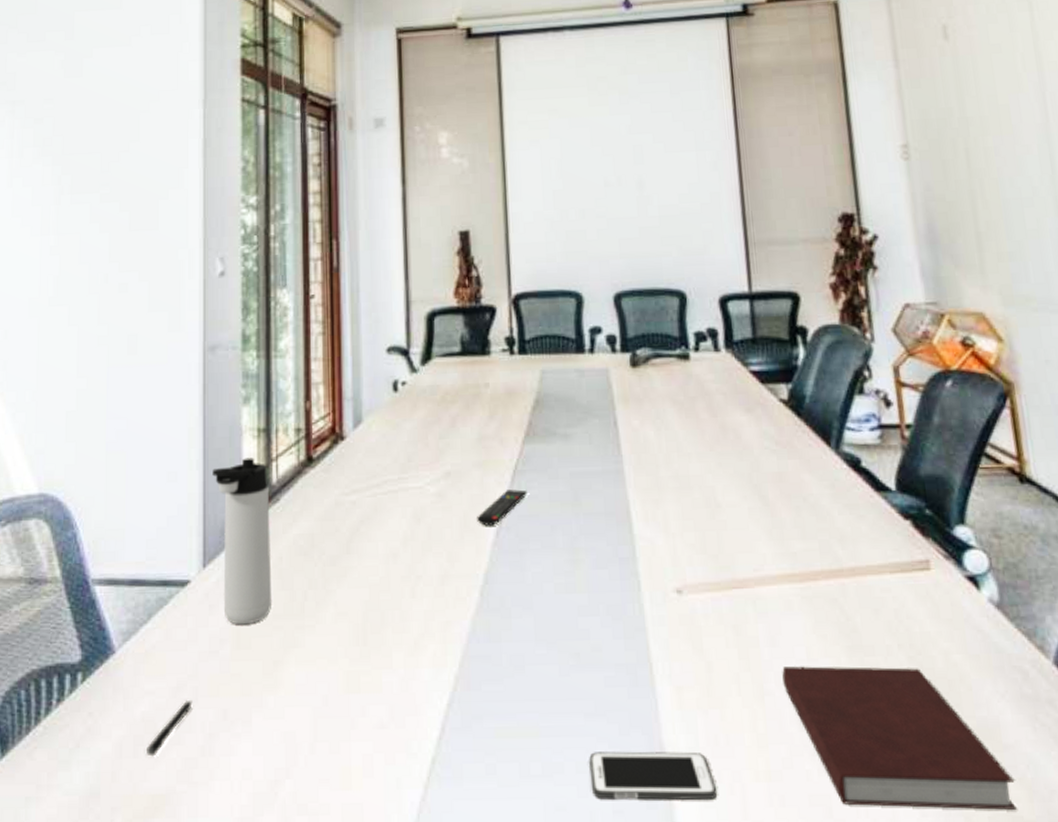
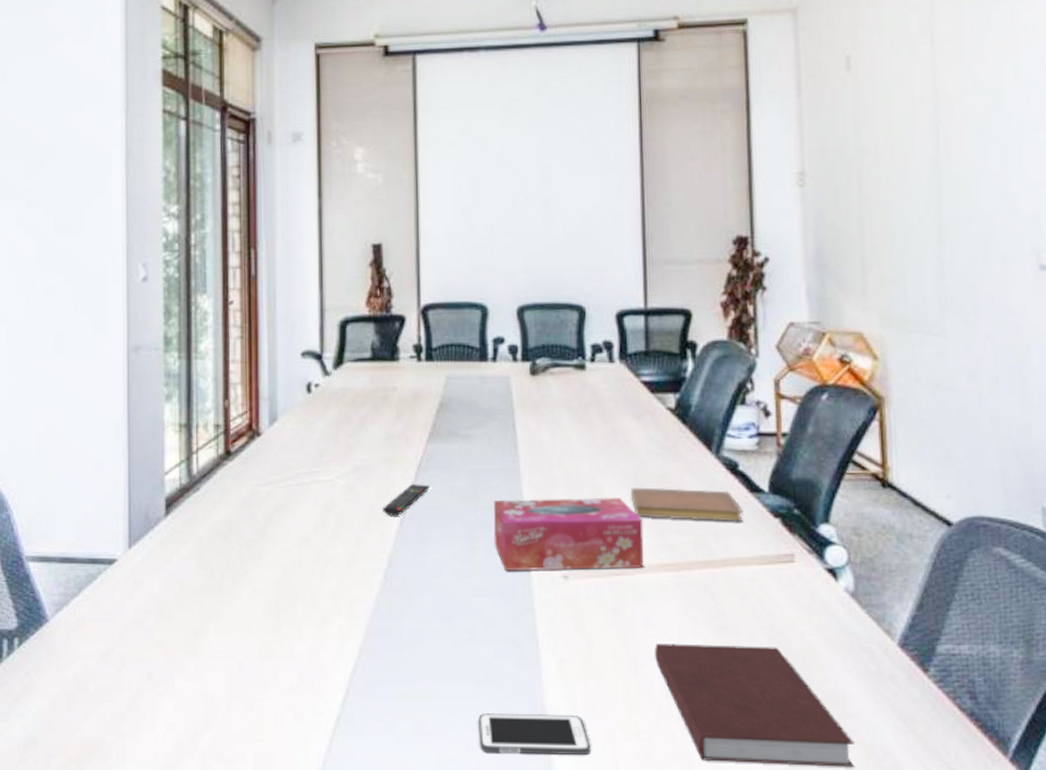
pen: present [147,699,193,757] -> none [79,663,120,711]
thermos bottle: present [212,457,272,625] -> none [137,450,193,599]
tissue box: none [597,499,764,587] -> present [493,497,644,572]
notebook: none [745,487,870,526] -> present [630,487,743,522]

